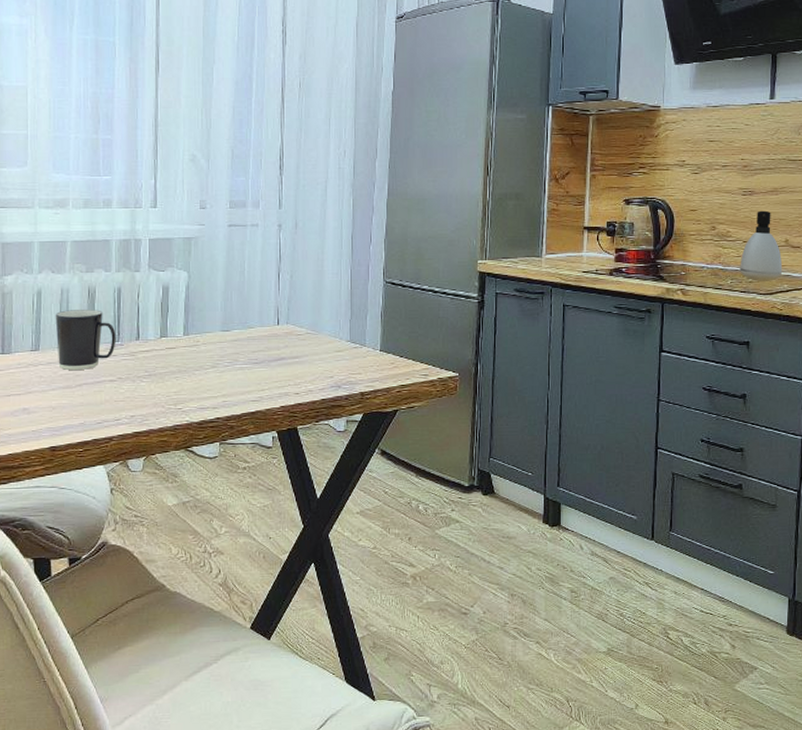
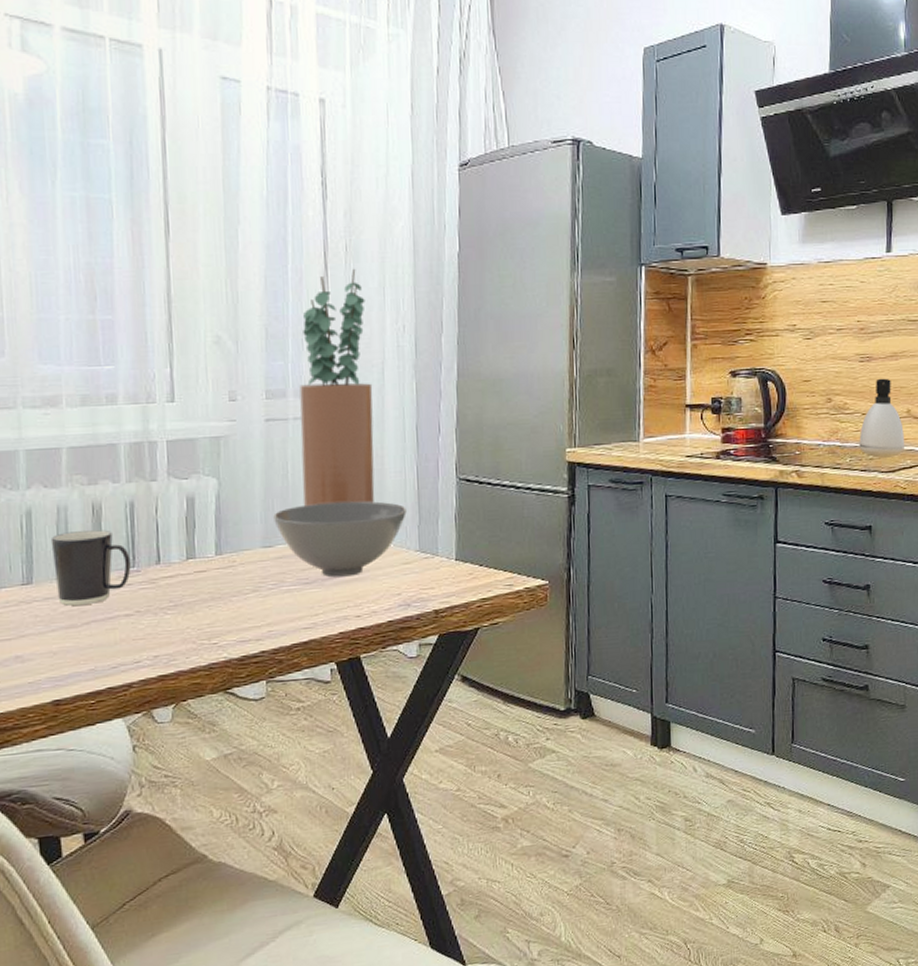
bowl: none [231,296,341,360] -> present [273,501,407,578]
vase: none [255,102,317,299] -> present [299,268,375,506]

